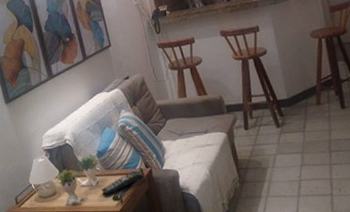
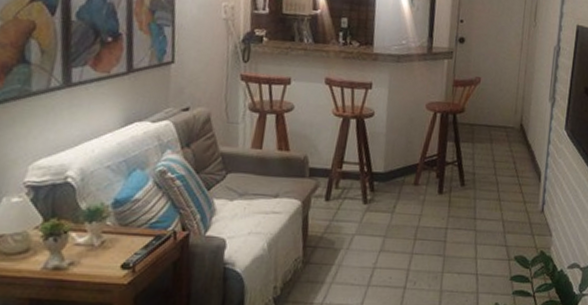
remote control: present [101,170,145,196] -> none [105,232,178,262]

